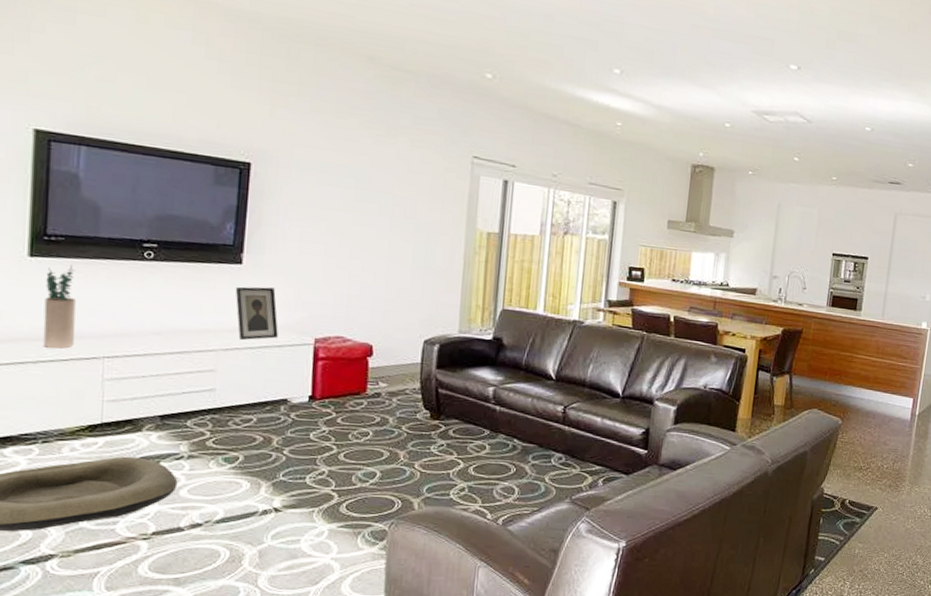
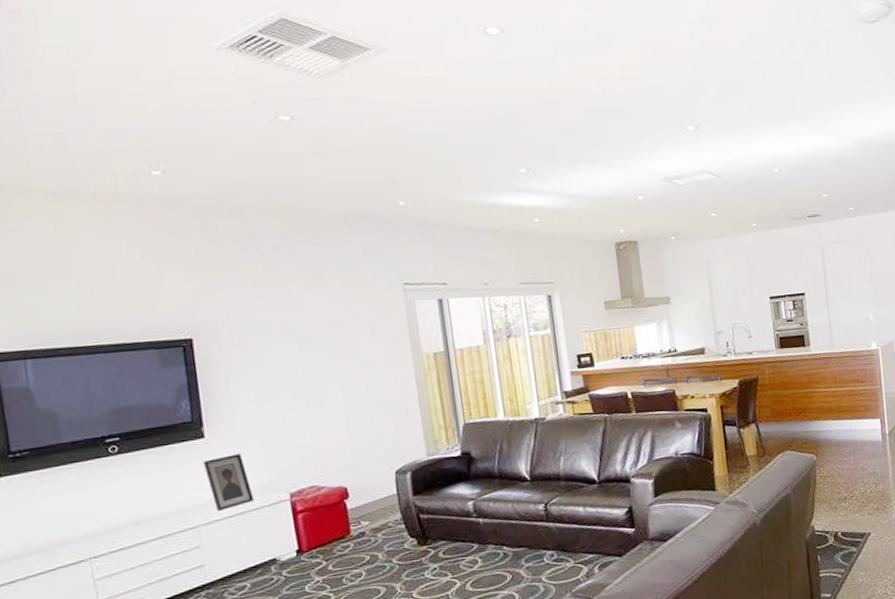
vase: present [42,265,76,350] -> none [18,476,60,563]

